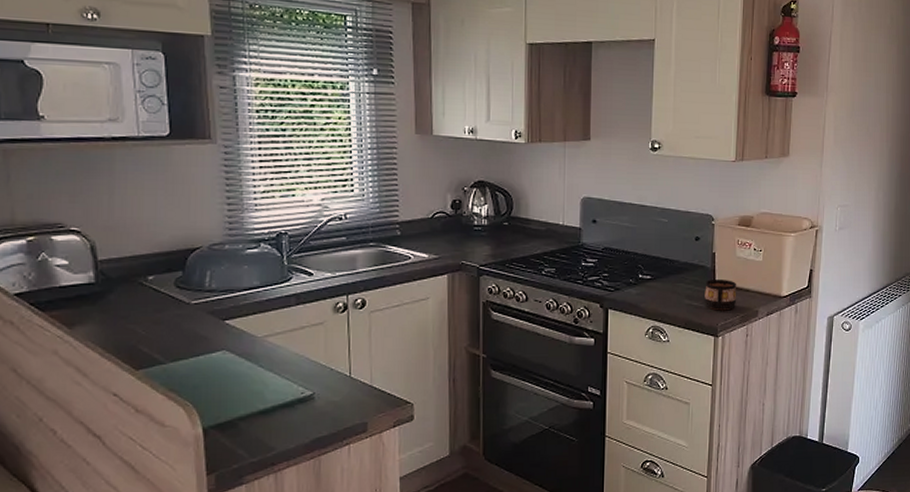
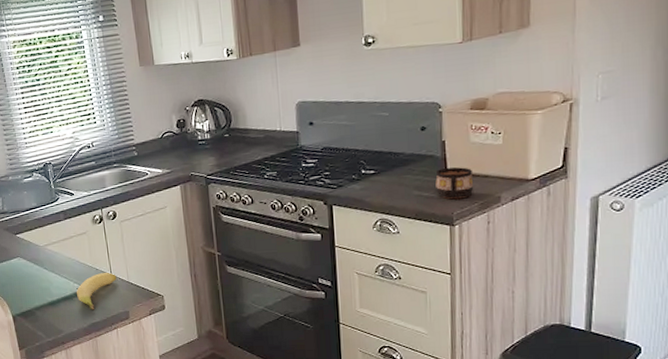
banana: none [299,374,357,421] -> present [76,273,117,310]

